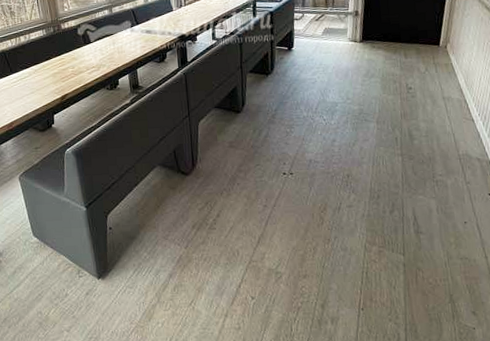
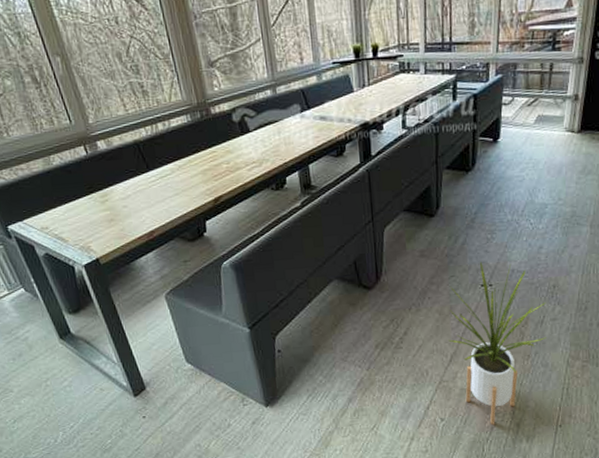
house plant: none [256,152,344,305] -> present [448,261,547,425]

